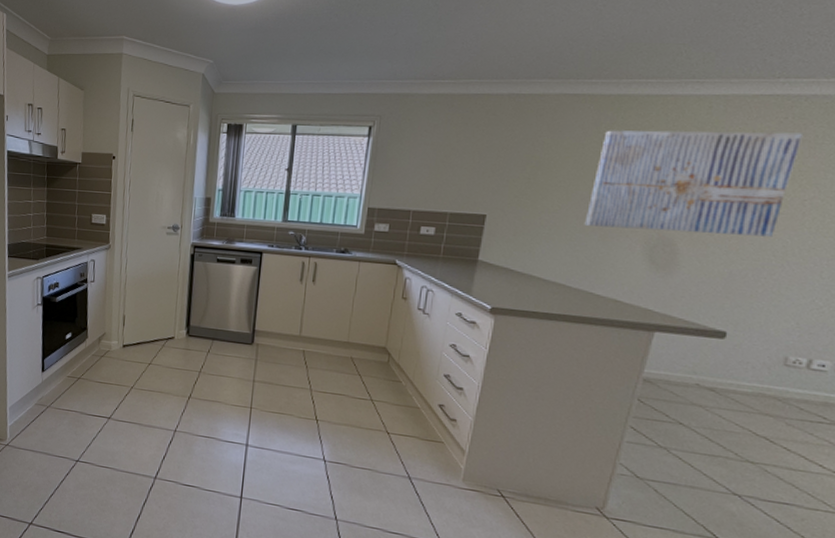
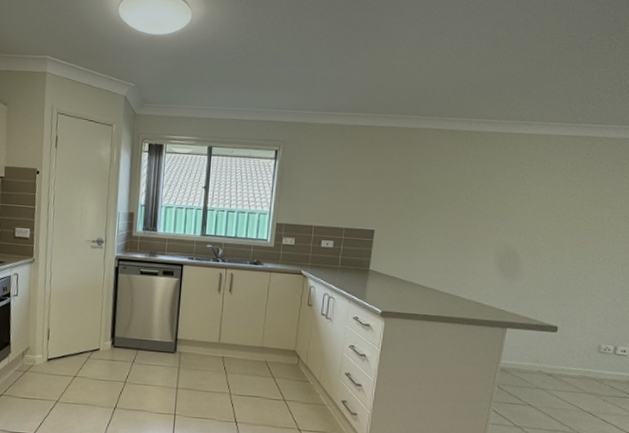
wall art: present [584,130,804,237] -> none [450,160,600,249]

